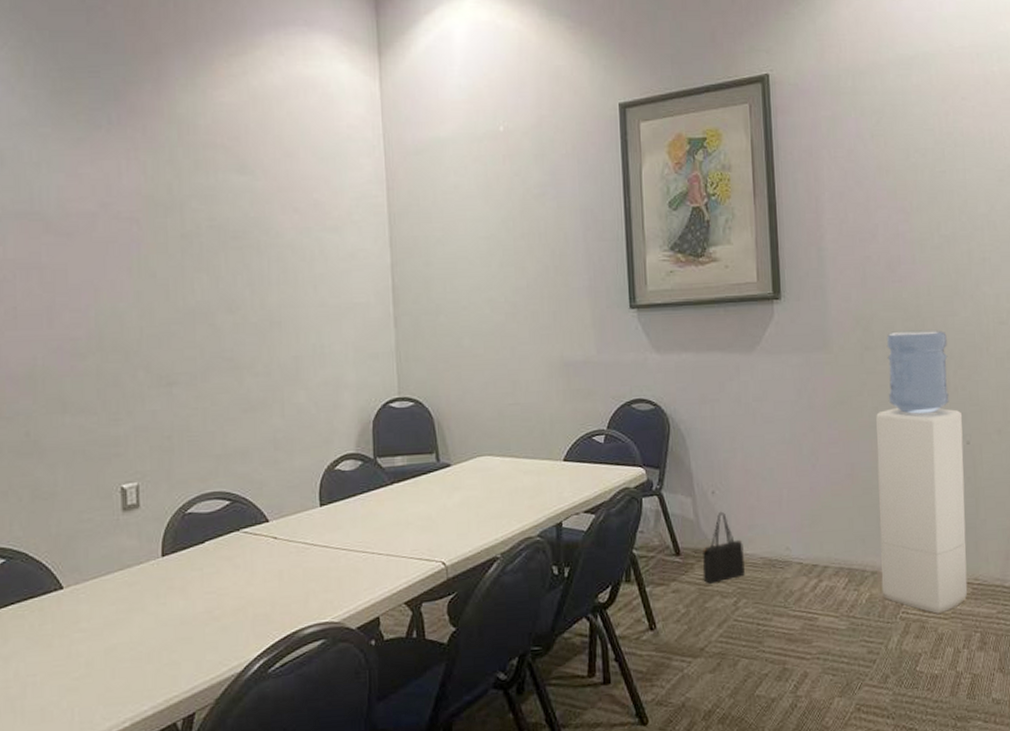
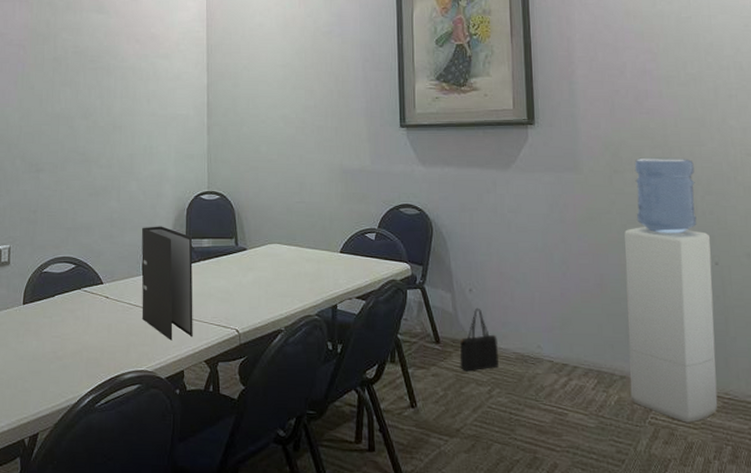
binder: none [315,444,389,583] -> present [141,226,193,341]

